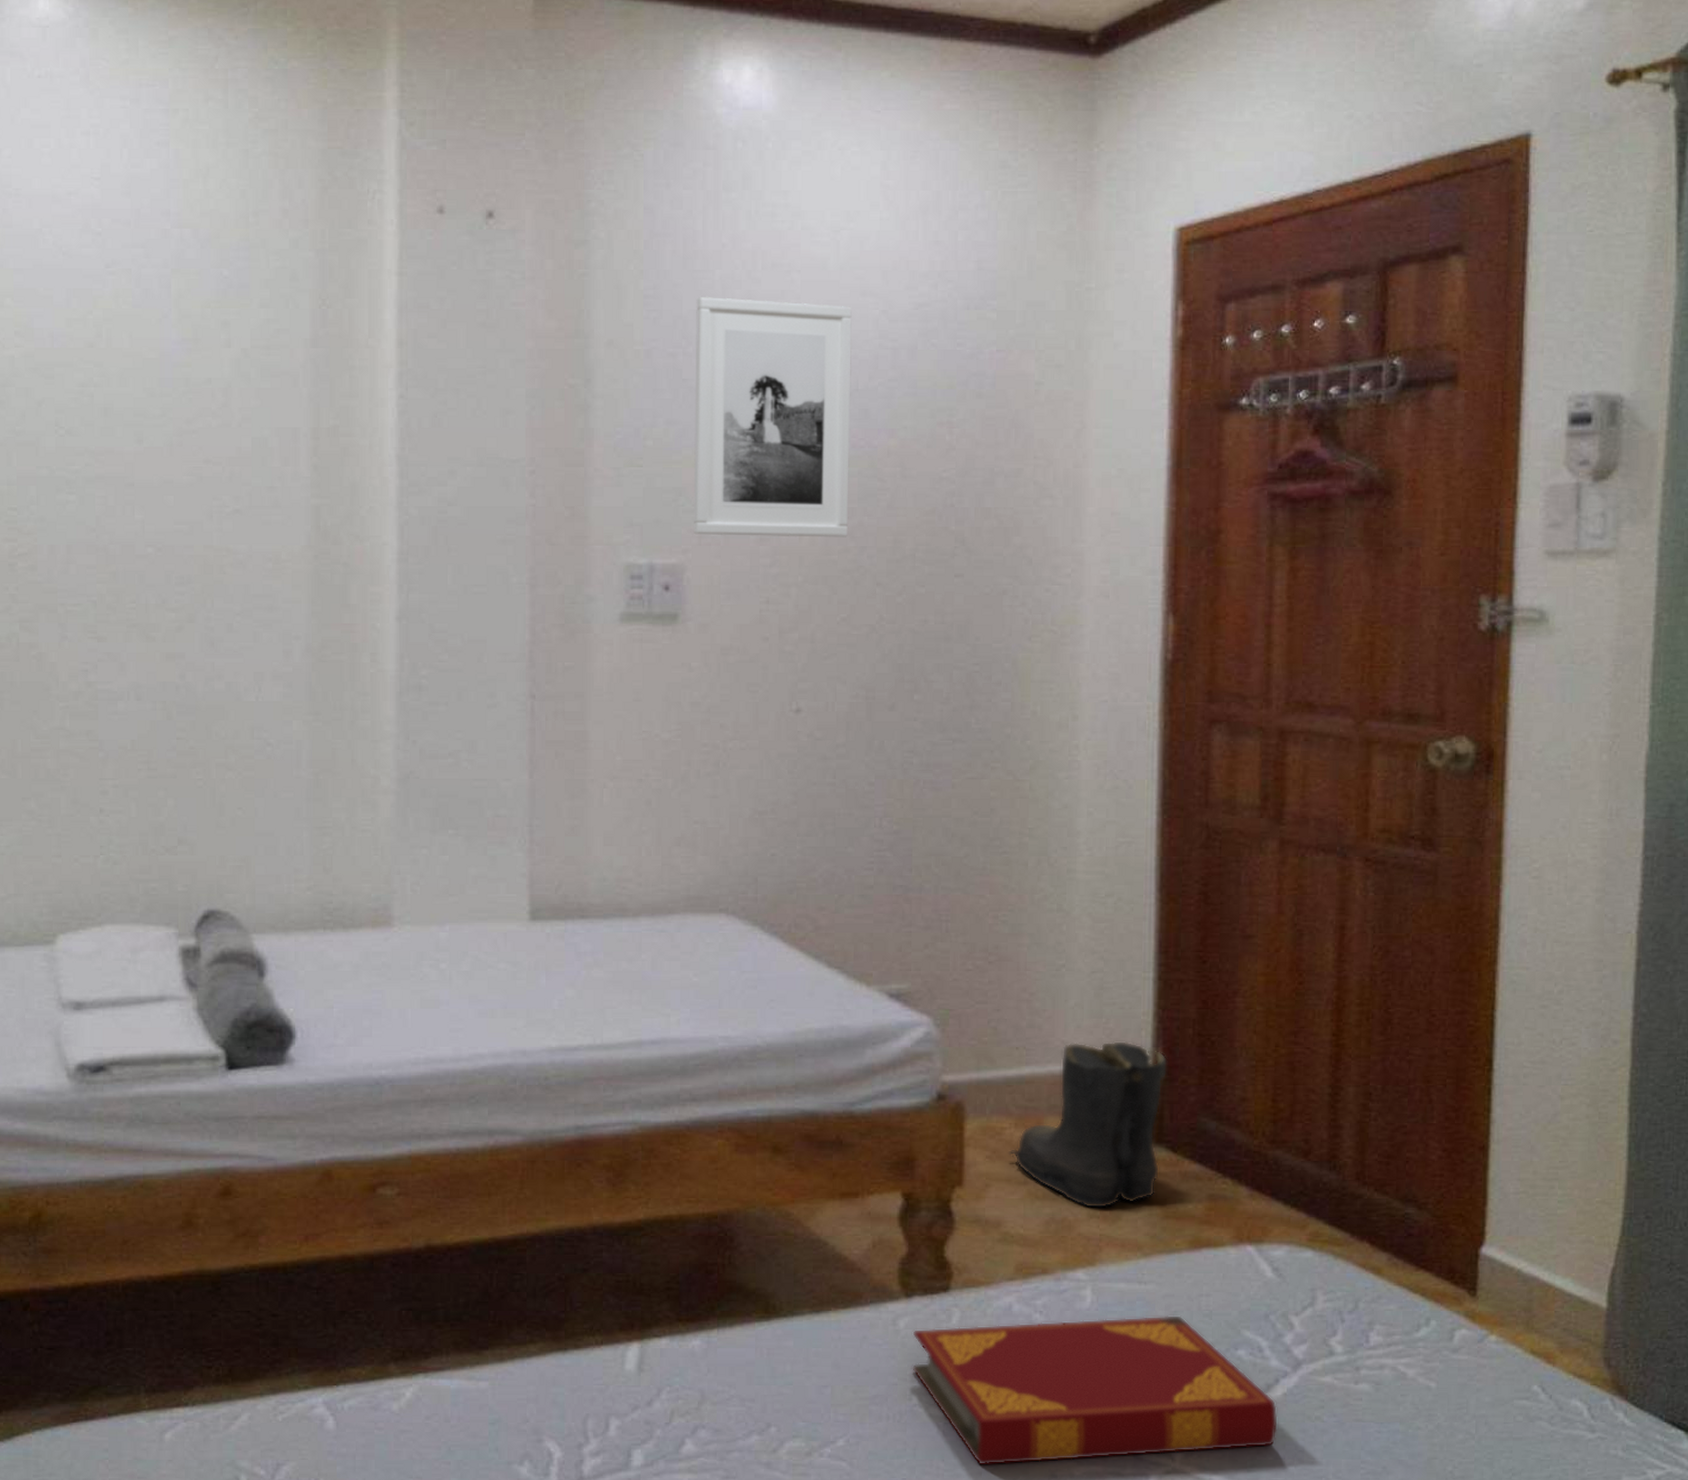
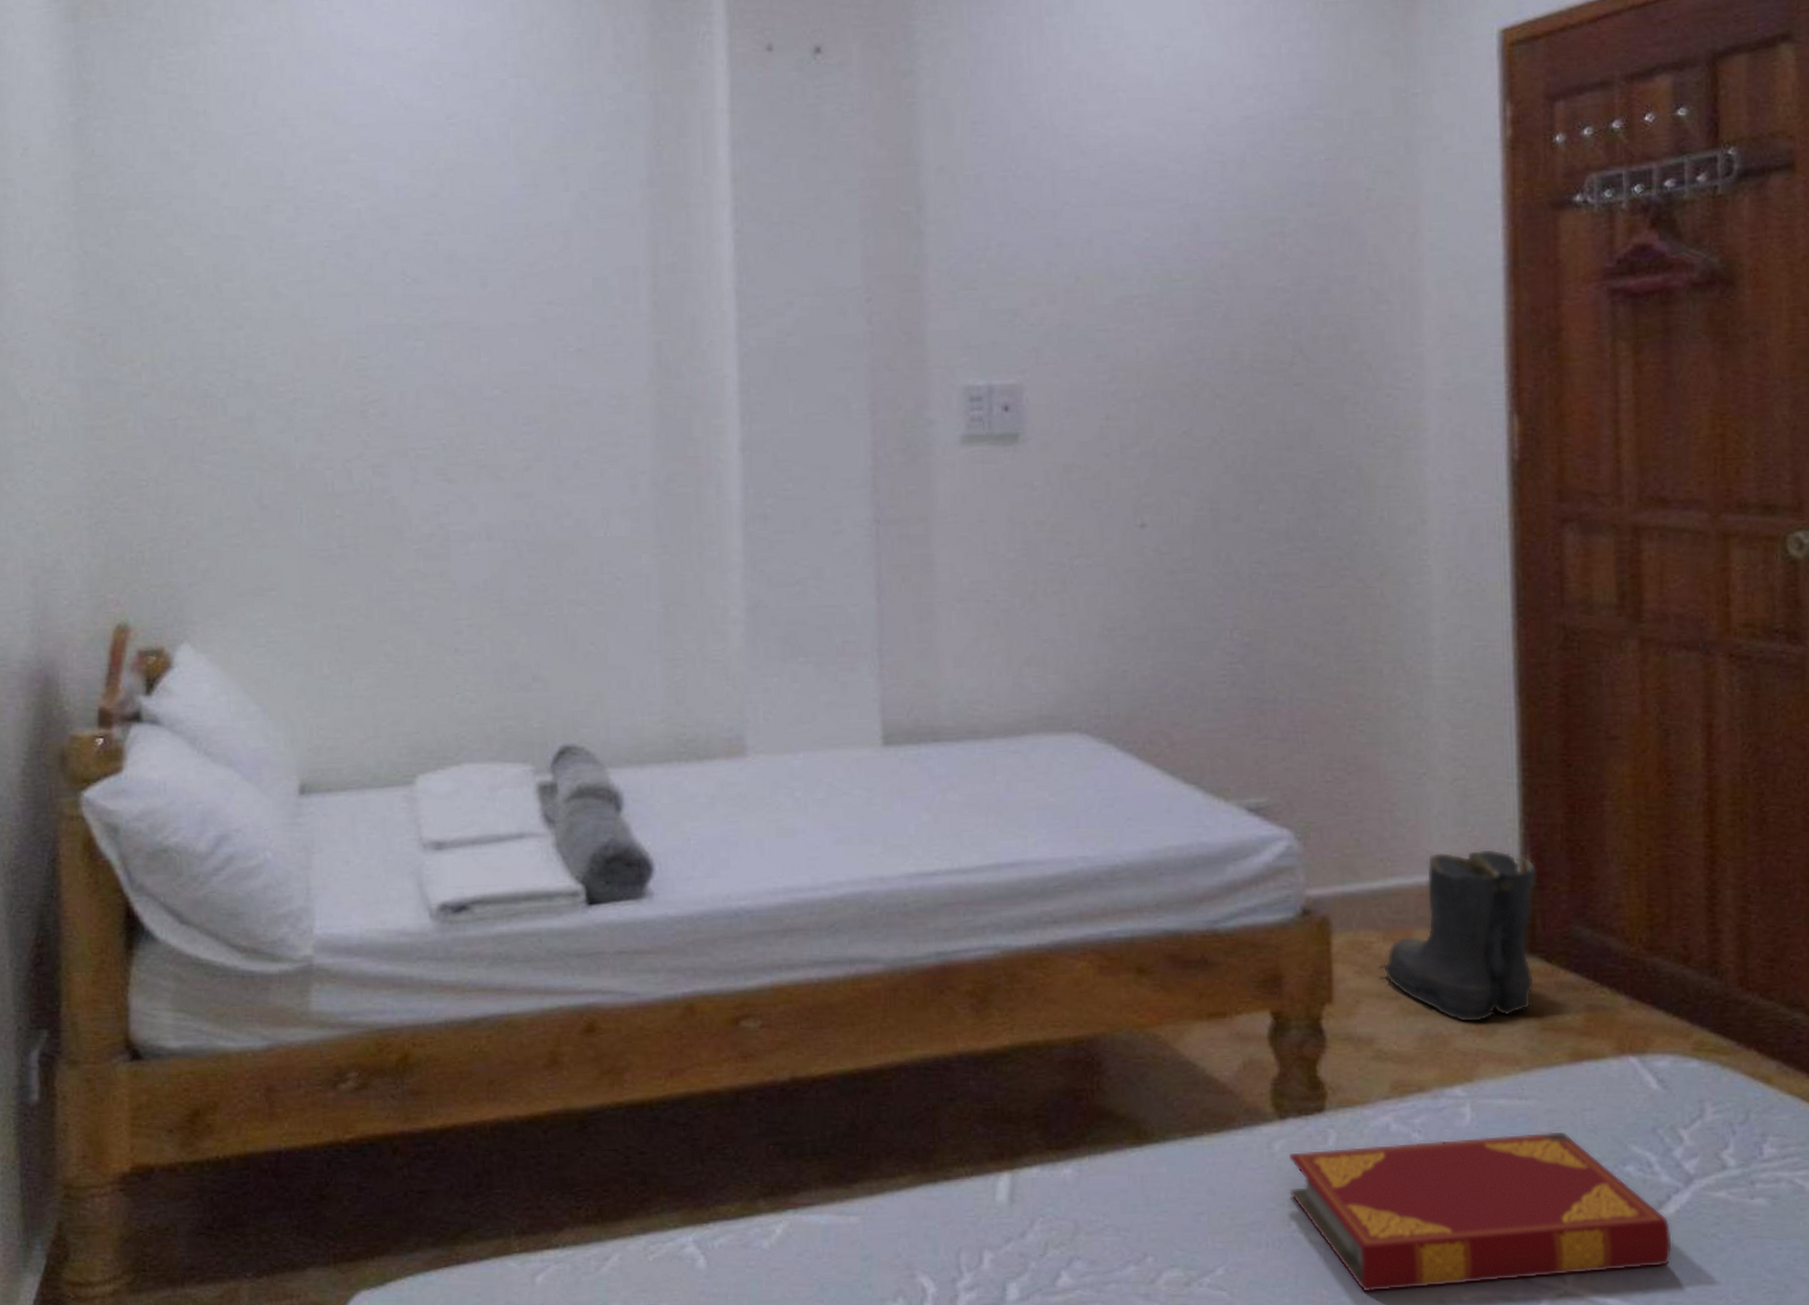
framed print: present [693,297,852,538] -> none [1024,120,1185,355]

